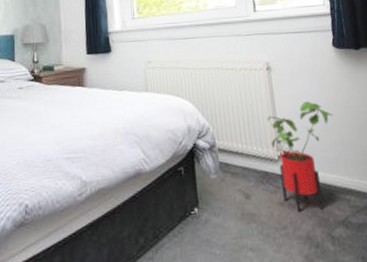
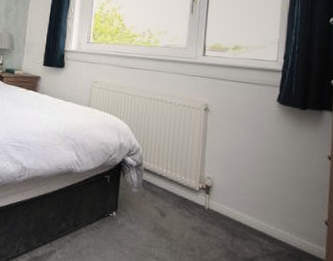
house plant: present [266,101,333,212] -> none [195,146,263,244]

